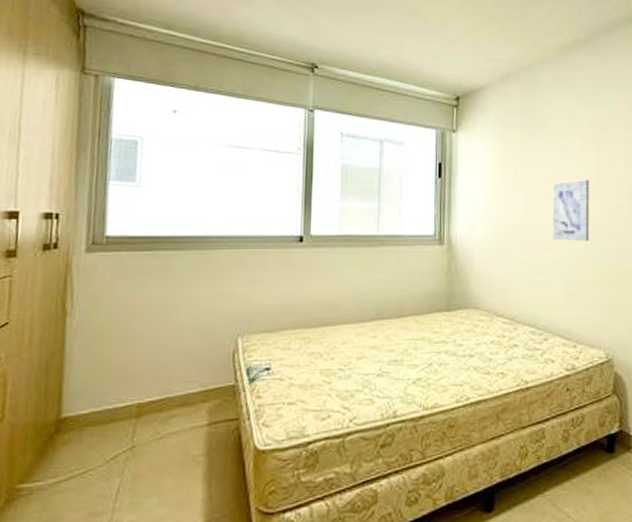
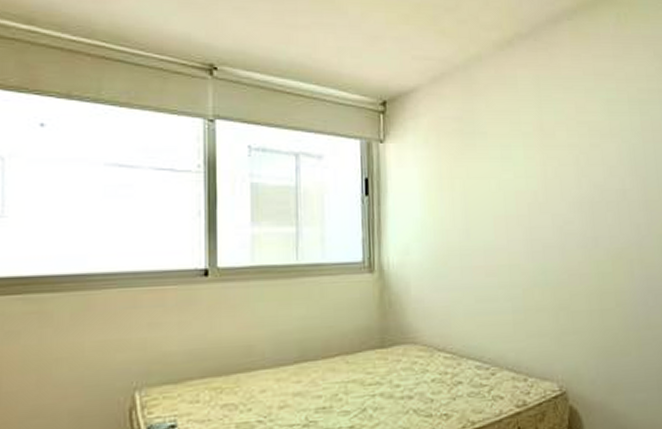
wall art: present [552,180,590,242] -> none [495,193,538,263]

